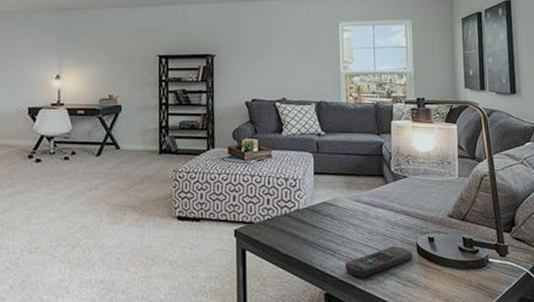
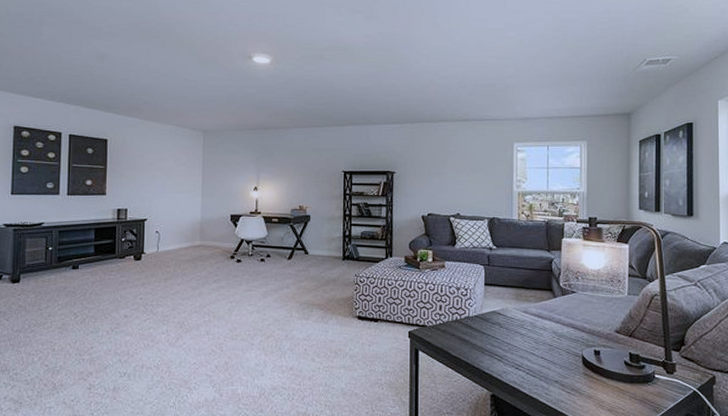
remote control: present [345,246,413,278] -> none [511,356,578,383]

